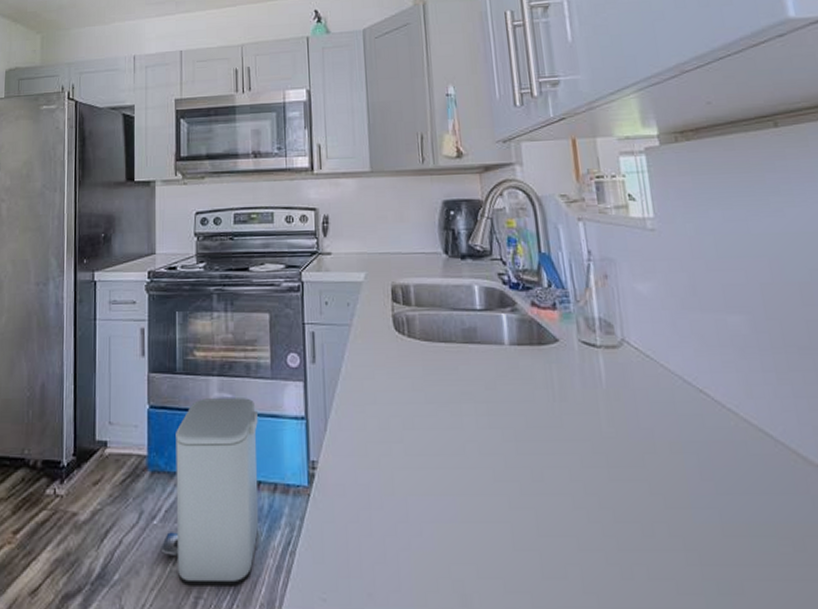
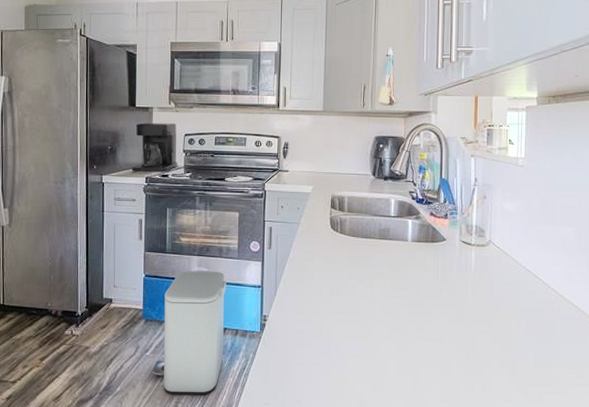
coffee maker: none [130,199,188,265] -> present [131,123,178,173]

